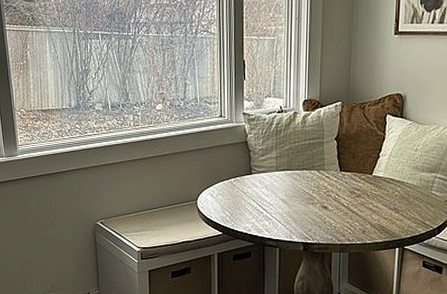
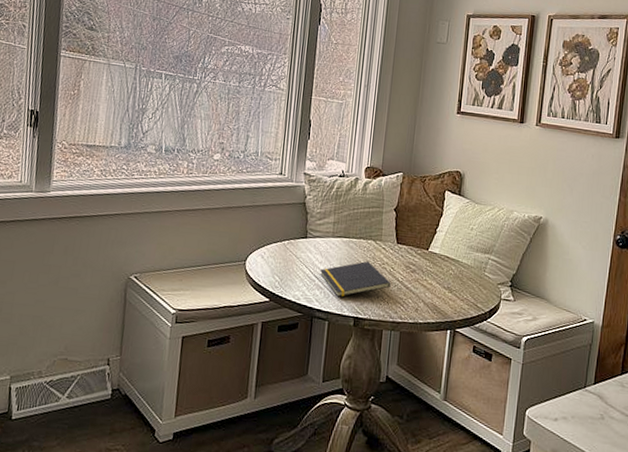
notepad: none [266,190,337,226] -> present [319,261,391,297]

